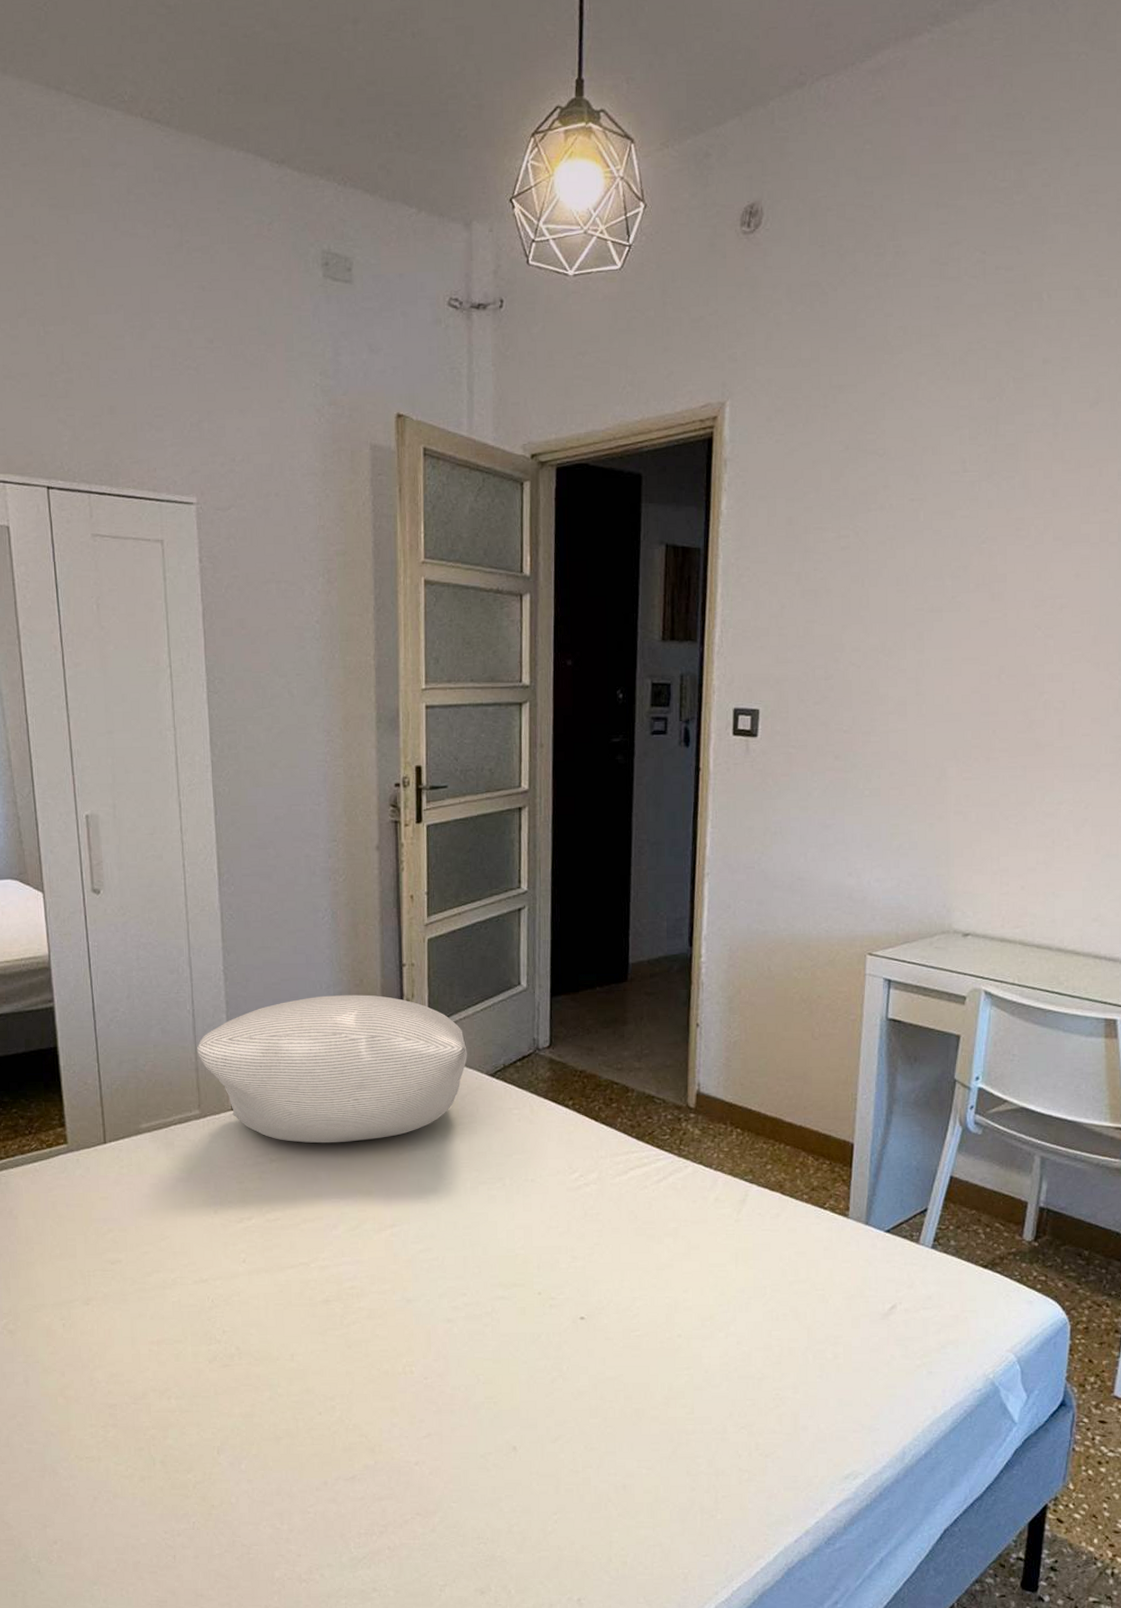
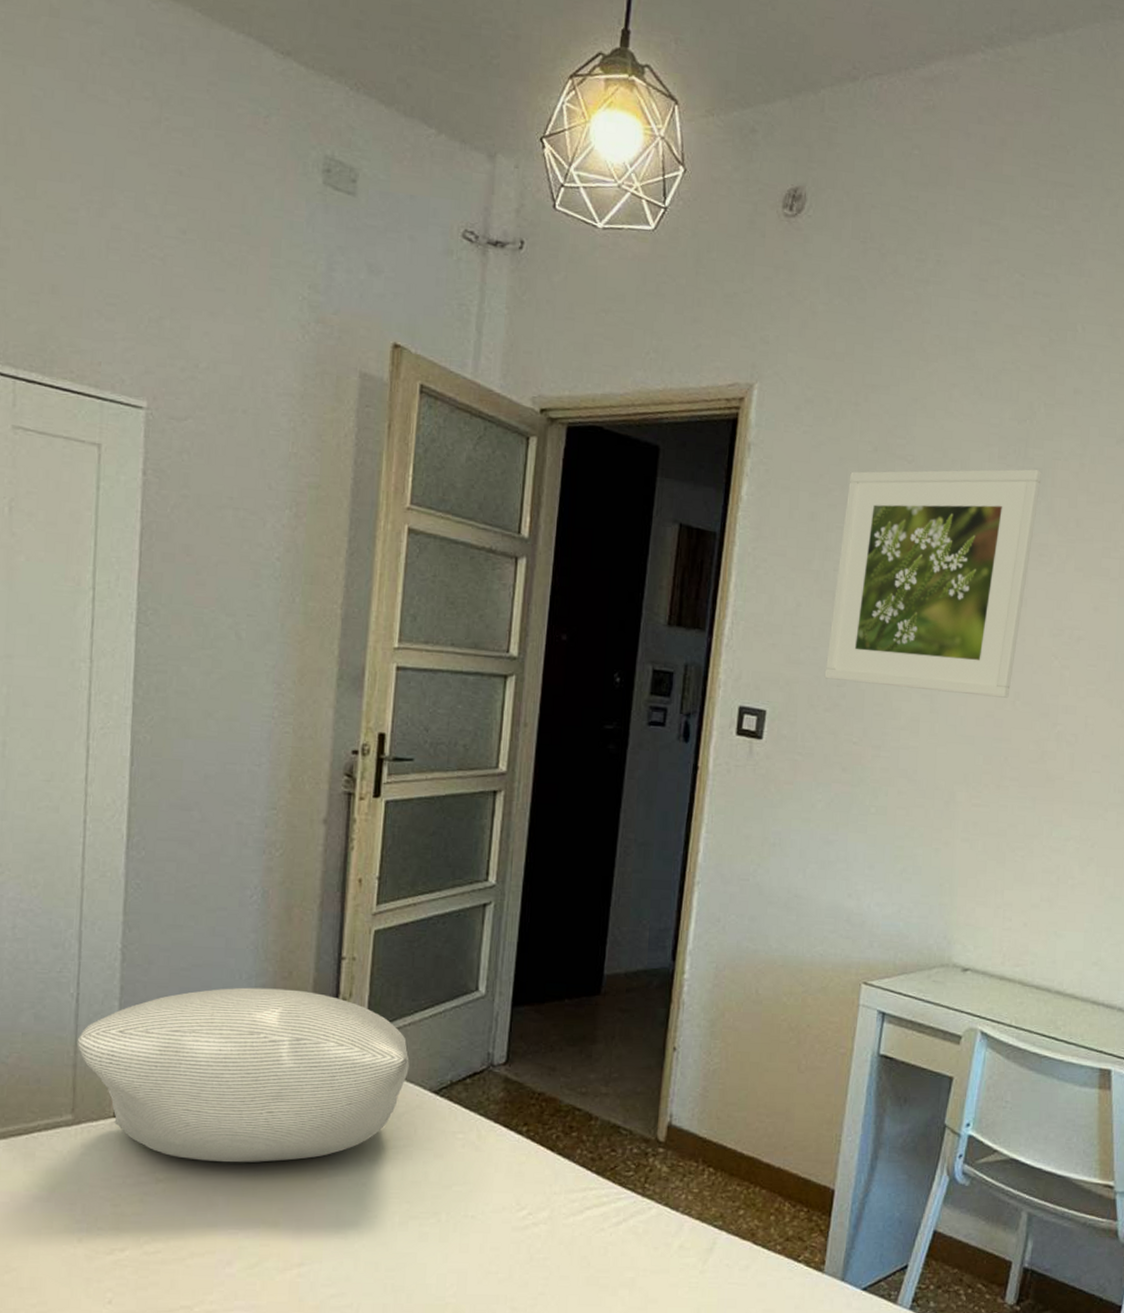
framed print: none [812,444,1015,674] -> present [824,469,1043,698]

